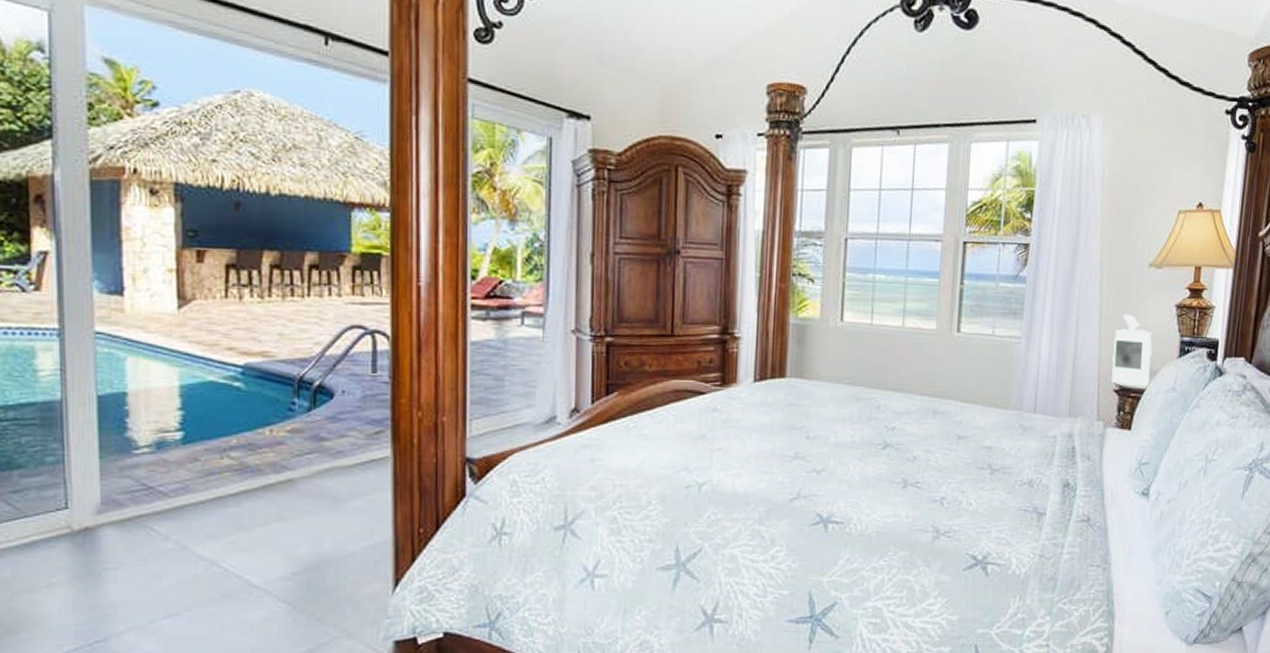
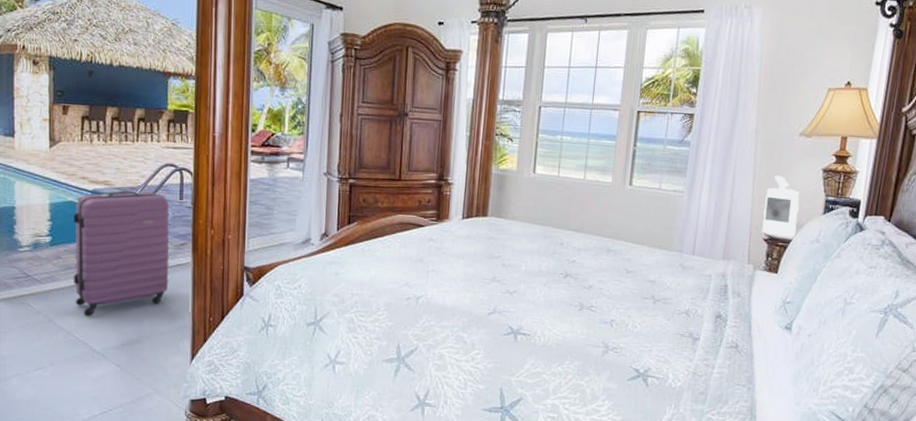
suitcase: none [216,363,359,539] -> present [73,190,170,317]

